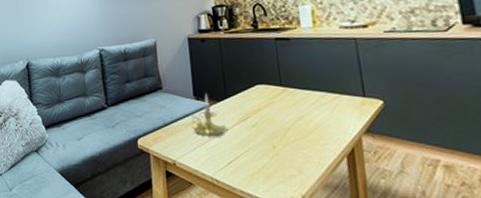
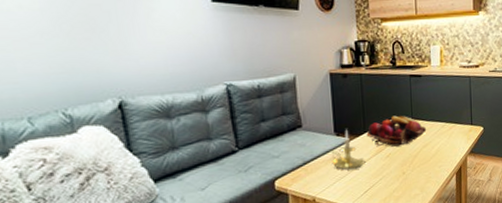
fruit basket: none [227,81,301,116] -> present [366,115,427,147]

